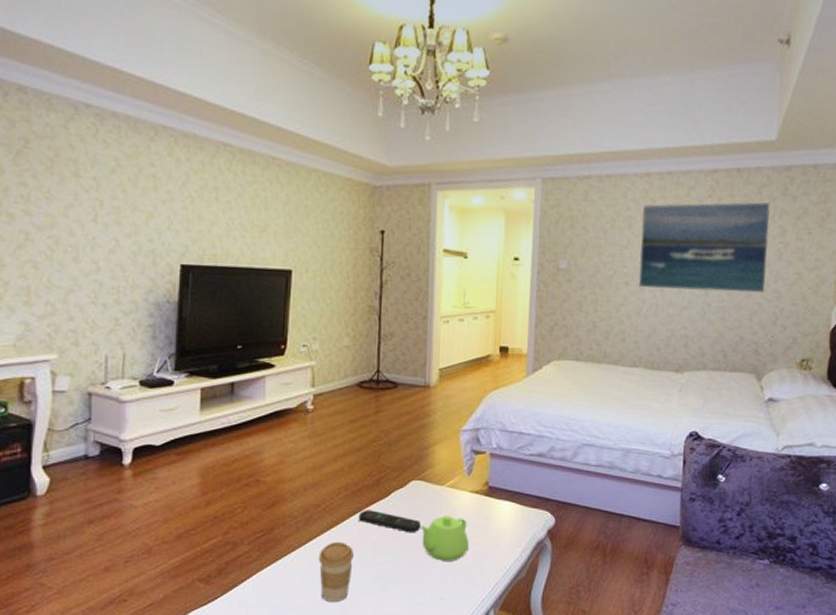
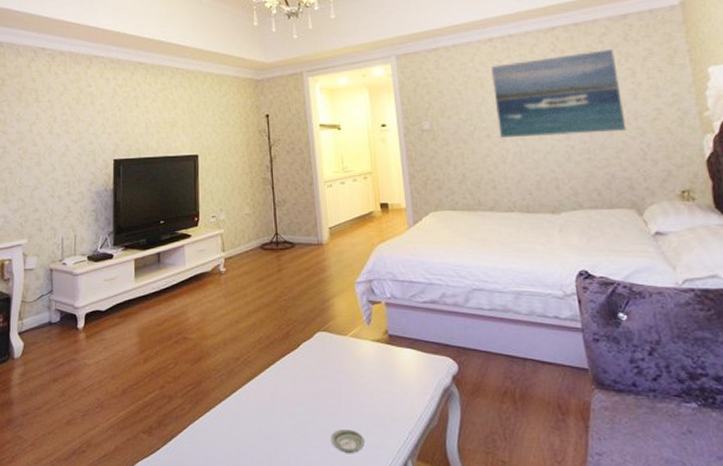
coffee cup: present [318,541,354,603] -> none [242,392,273,453]
remote control: present [358,510,420,533] -> none [273,362,330,383]
saucer: none [413,580,449,604] -> present [331,429,365,454]
teapot: present [420,515,469,561] -> none [330,364,378,410]

